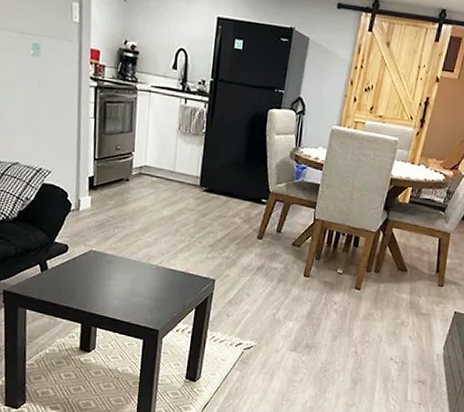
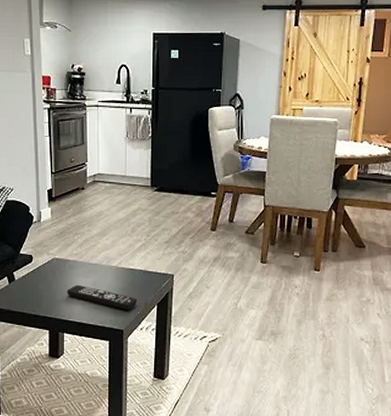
remote control: none [102,280,176,311] -> present [67,284,138,310]

